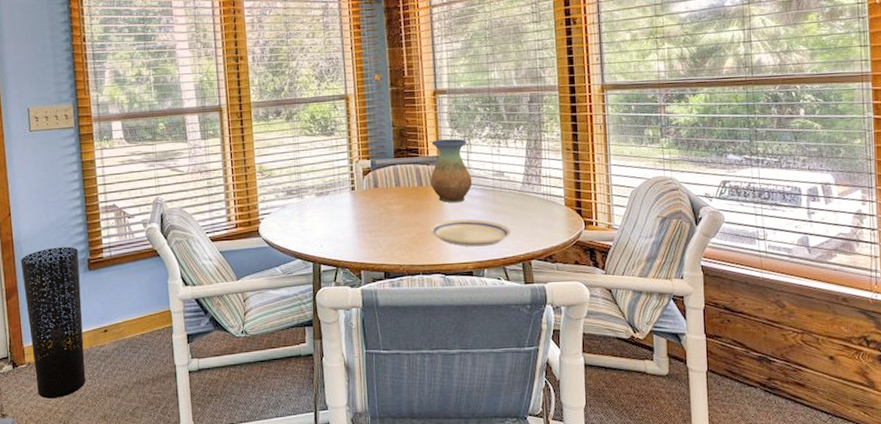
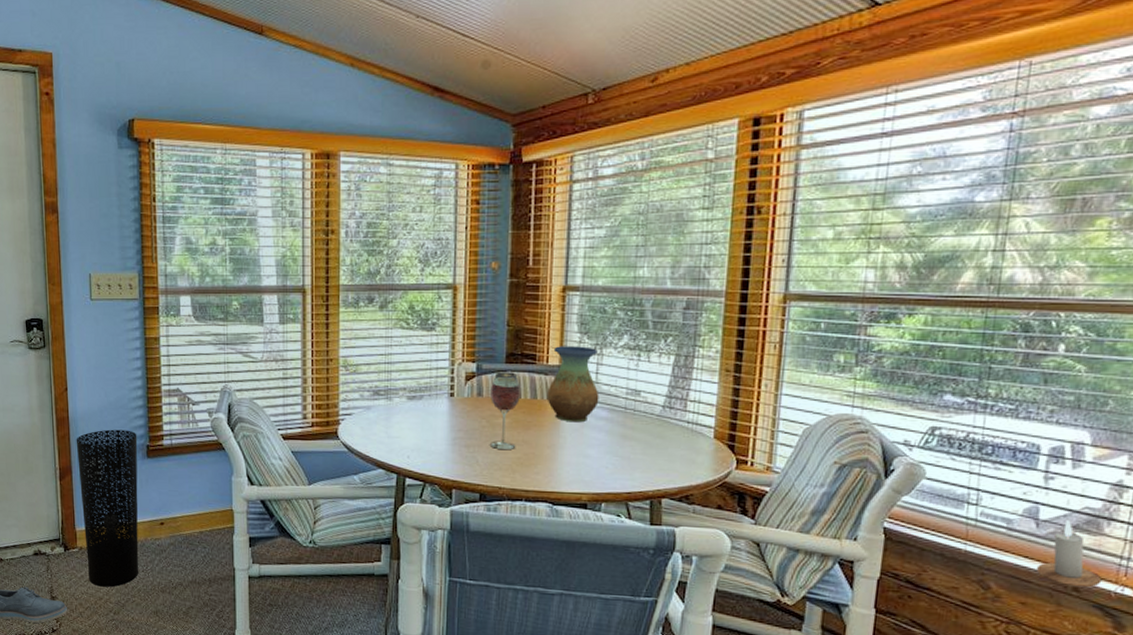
wineglass: none [383,165,410,232] -> present [489,372,522,451]
plate: present [429,219,511,247] -> none [539,441,641,477]
candle: none [814,245,861,298] -> present [1036,520,1102,588]

